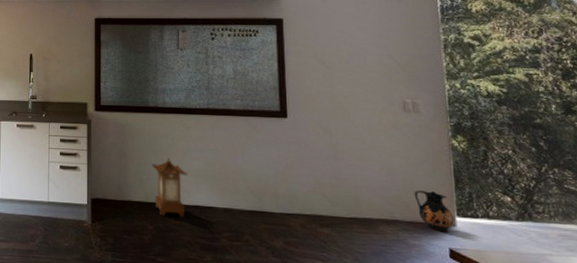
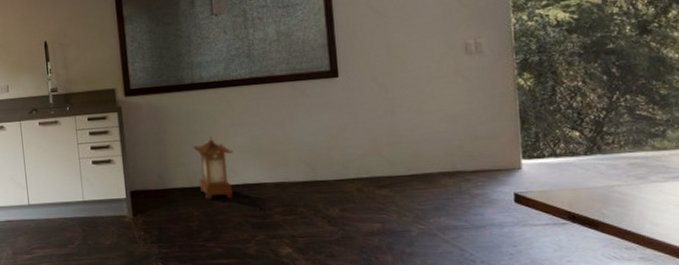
ceramic jug: present [414,190,454,232] -> none [477,136,520,177]

